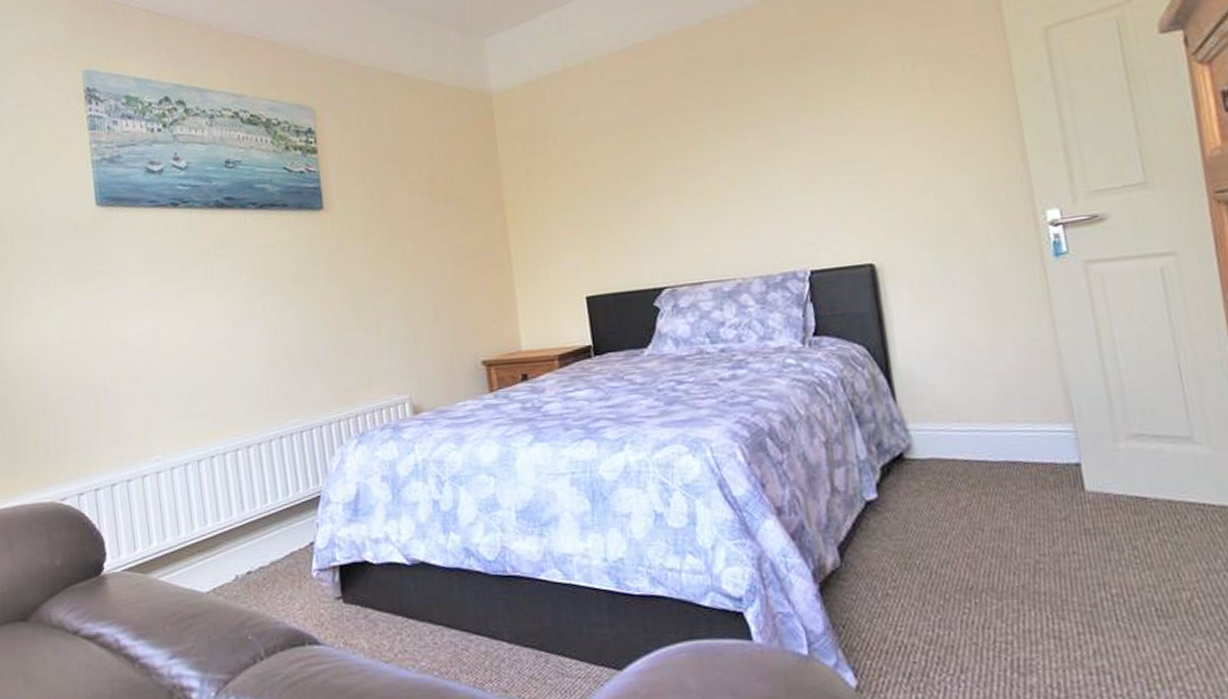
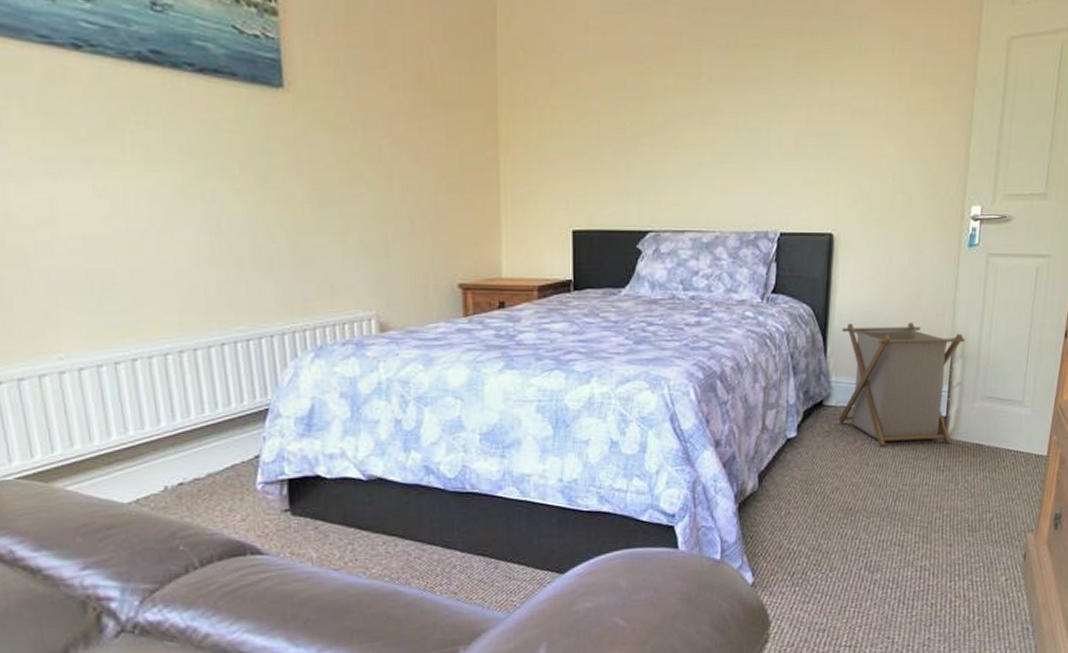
laundry basket: none [909,351,1095,506] -> present [838,322,965,447]

